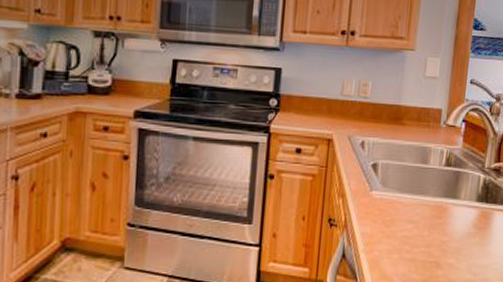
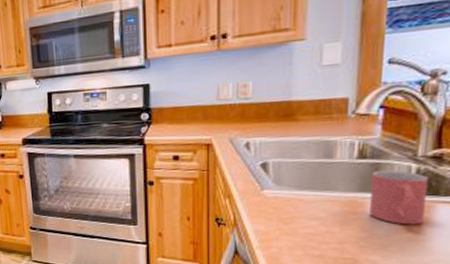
mug: none [450,178,490,230] -> present [370,170,428,225]

